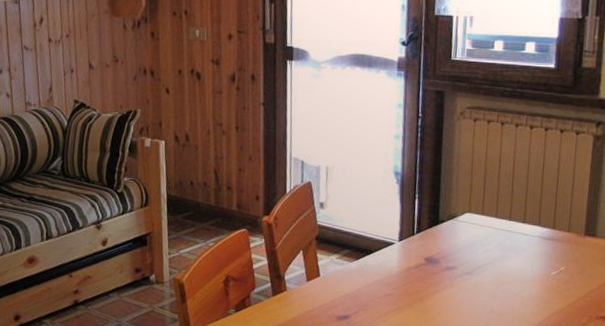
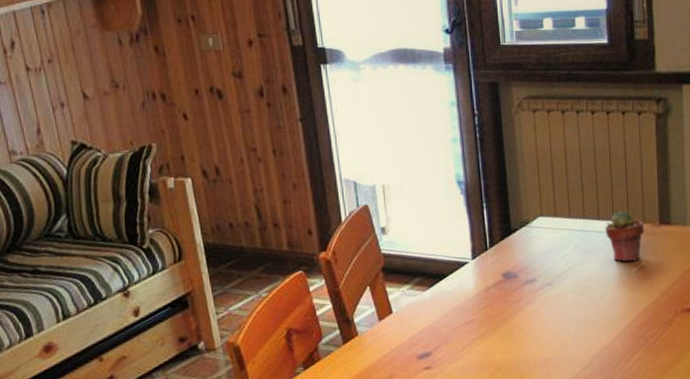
potted succulent: none [529,217,569,265] -> present [605,210,645,262]

